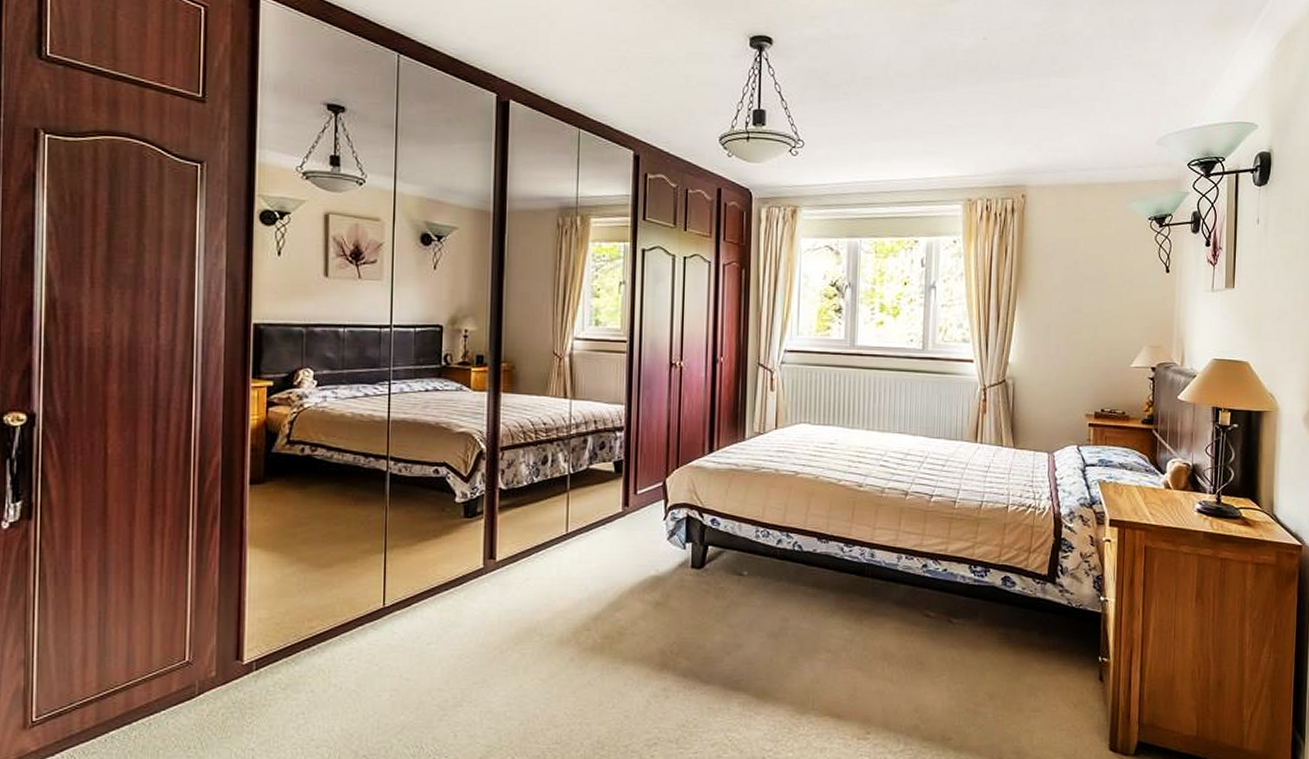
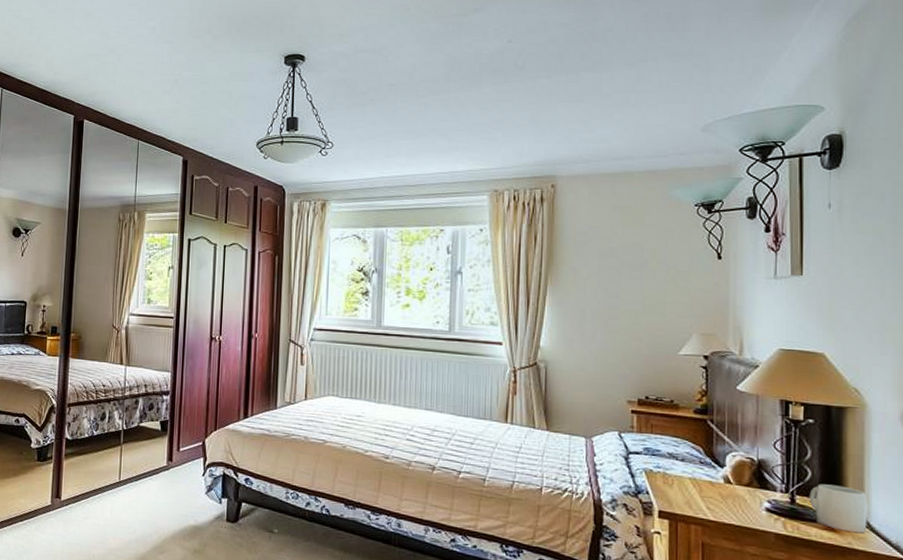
mug: none [1231,483,1276,526] -> present [809,484,868,534]

